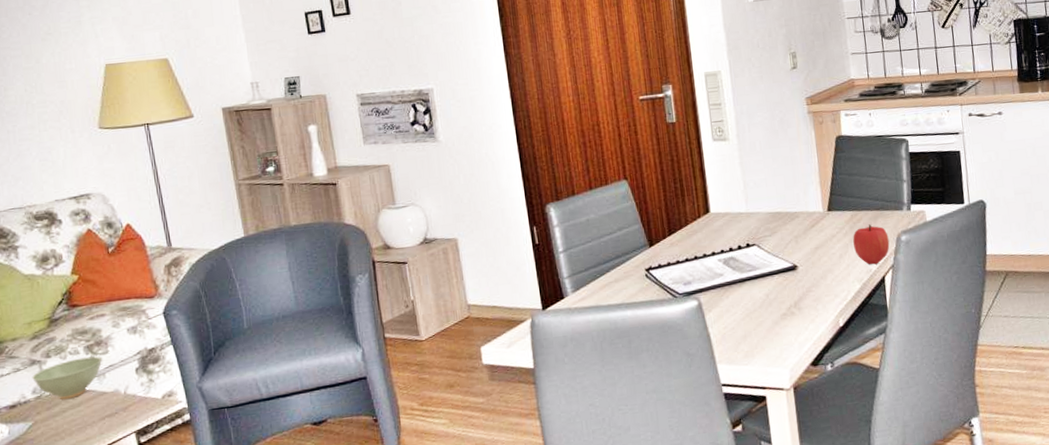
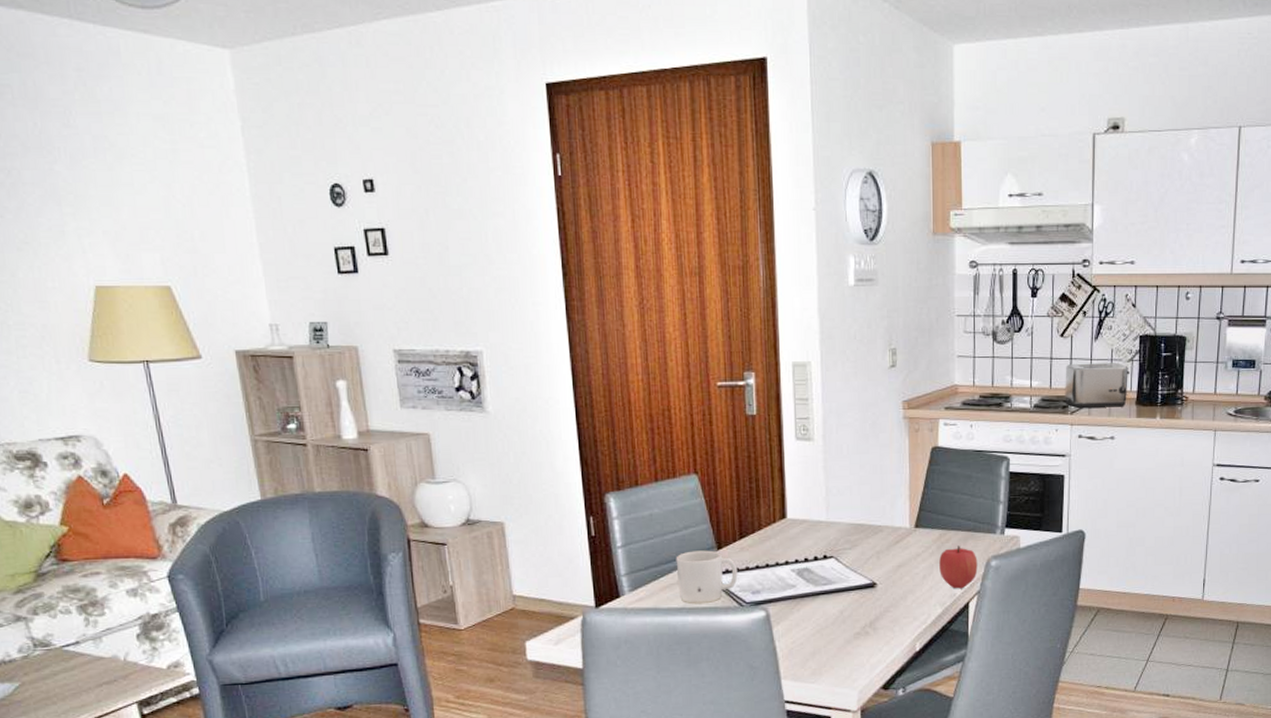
bowl: present [32,356,102,400] -> none [17,617,98,662]
mug: none [612,248,670,300] -> present [676,550,738,605]
toaster: none [950,46,1009,90] -> present [1065,363,1129,409]

